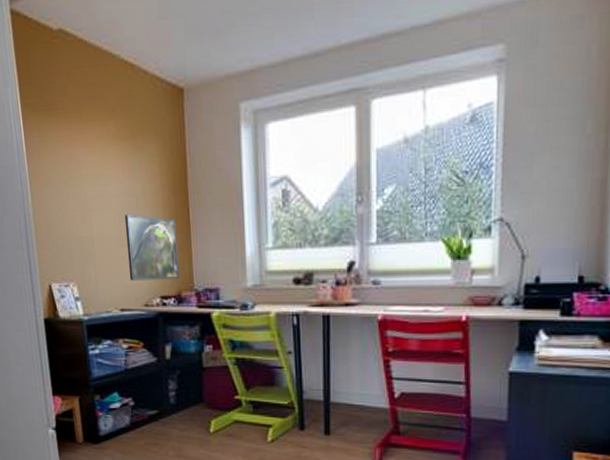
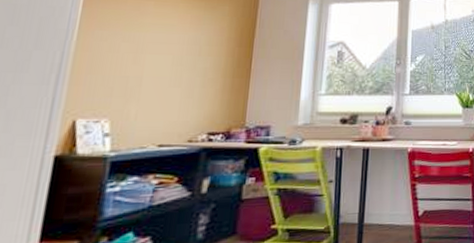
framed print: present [124,213,179,281] -> none [176,59,237,118]

